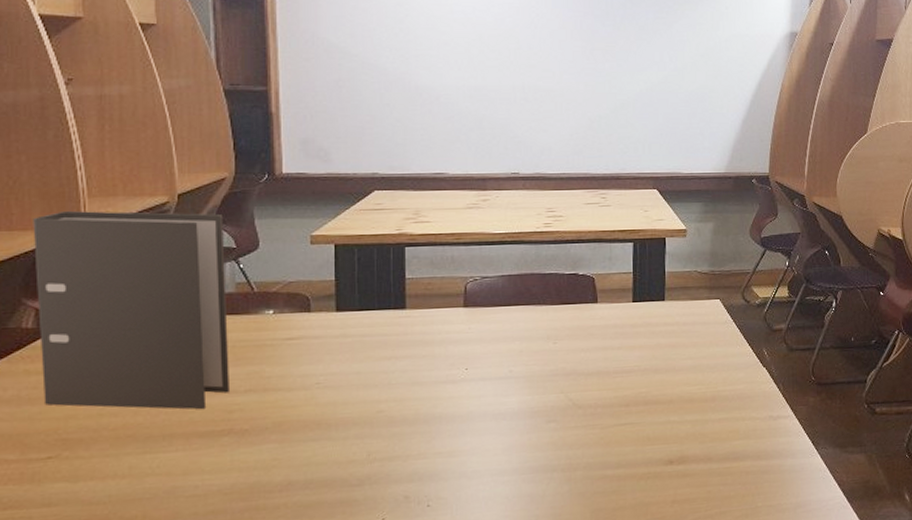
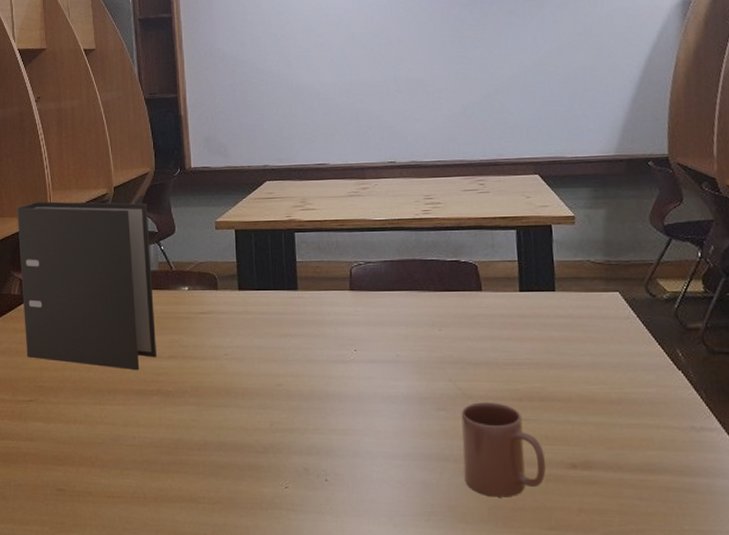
mug: none [570,410,646,500] -> present [461,402,546,498]

